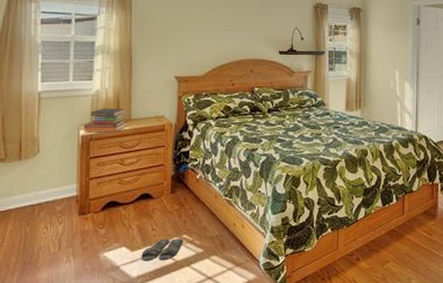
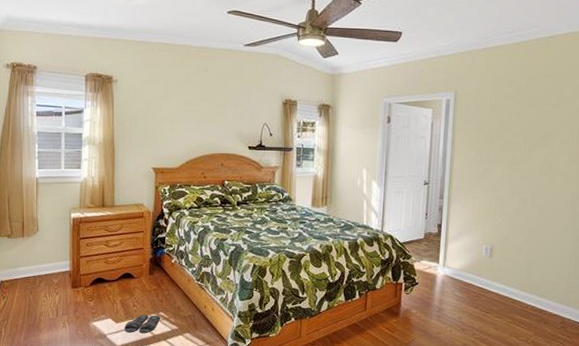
books: present [83,108,127,133] -> none [74,194,111,217]

